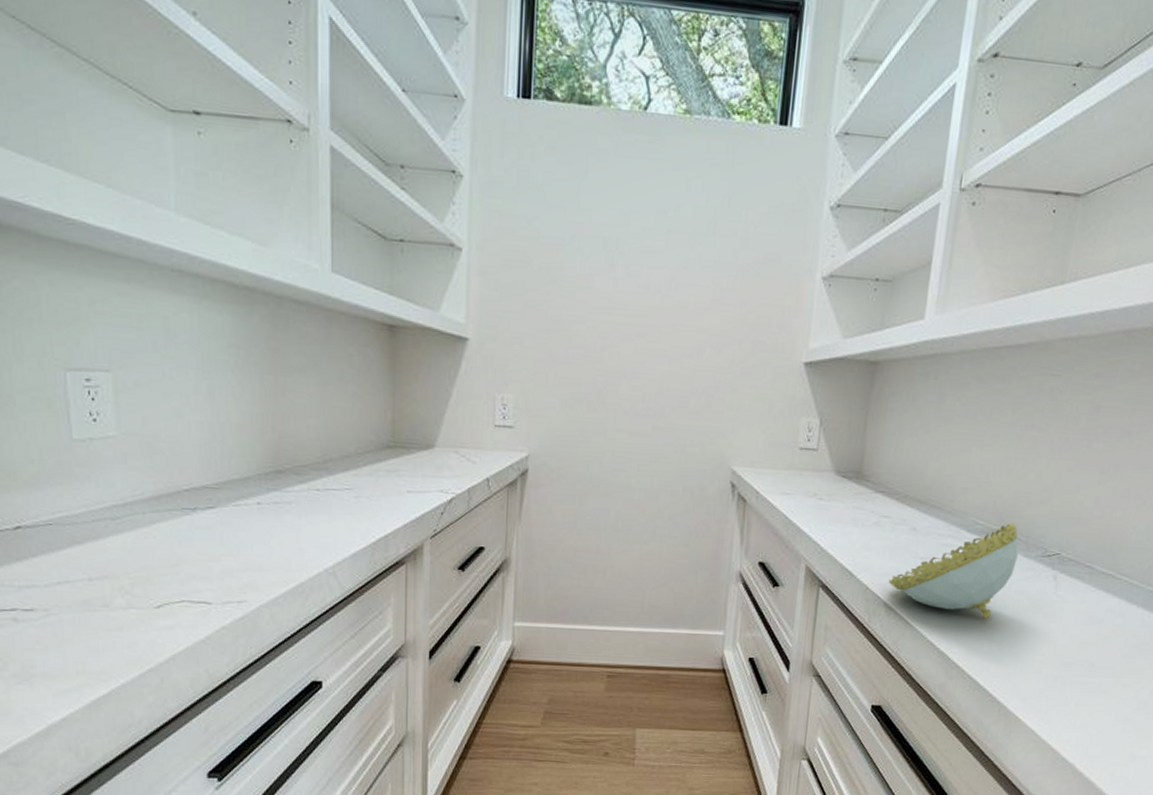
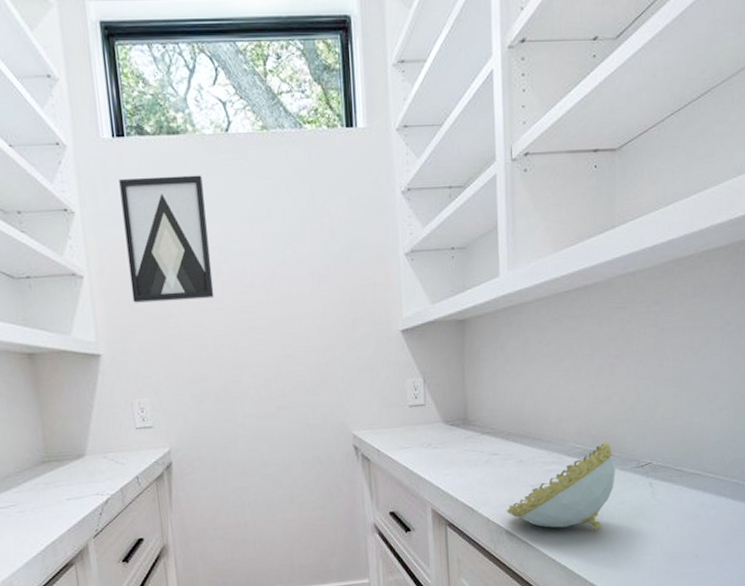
wall art: none [512,146,610,295] -> present [119,175,214,303]

